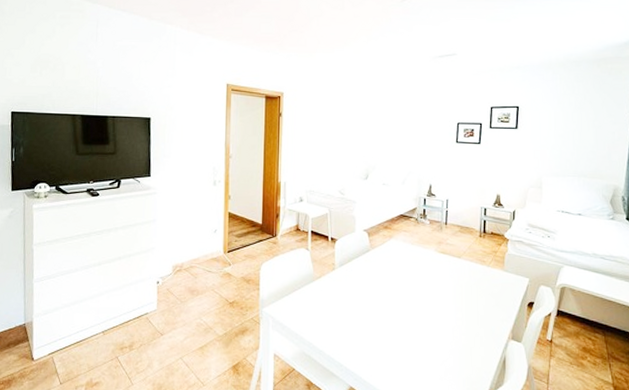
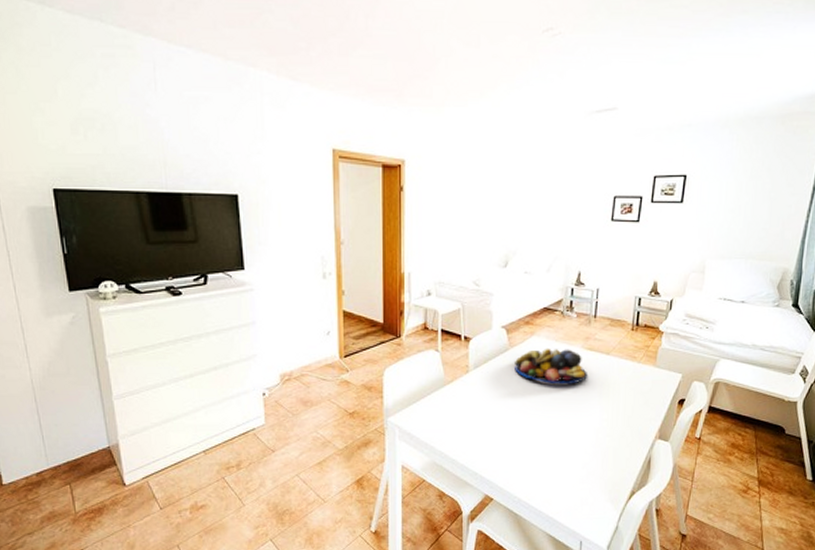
fruit bowl: none [376,250,442,284] -> present [515,348,588,385]

